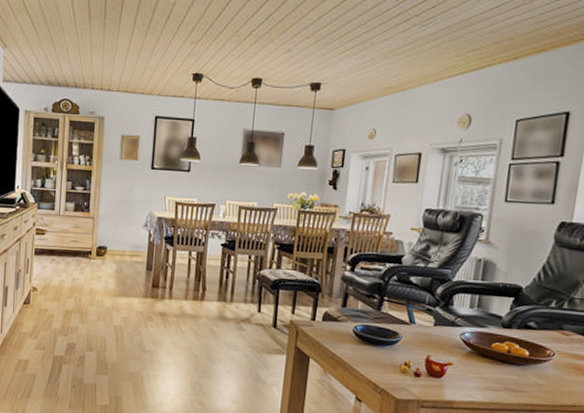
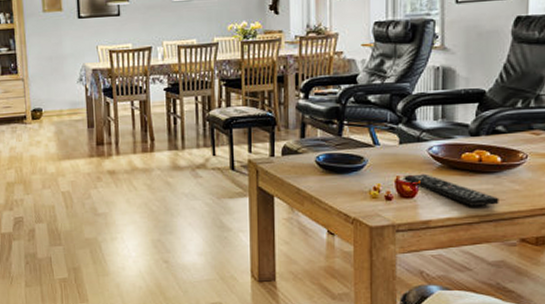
remote control: none [434,355,523,396] -> present [404,174,499,206]

